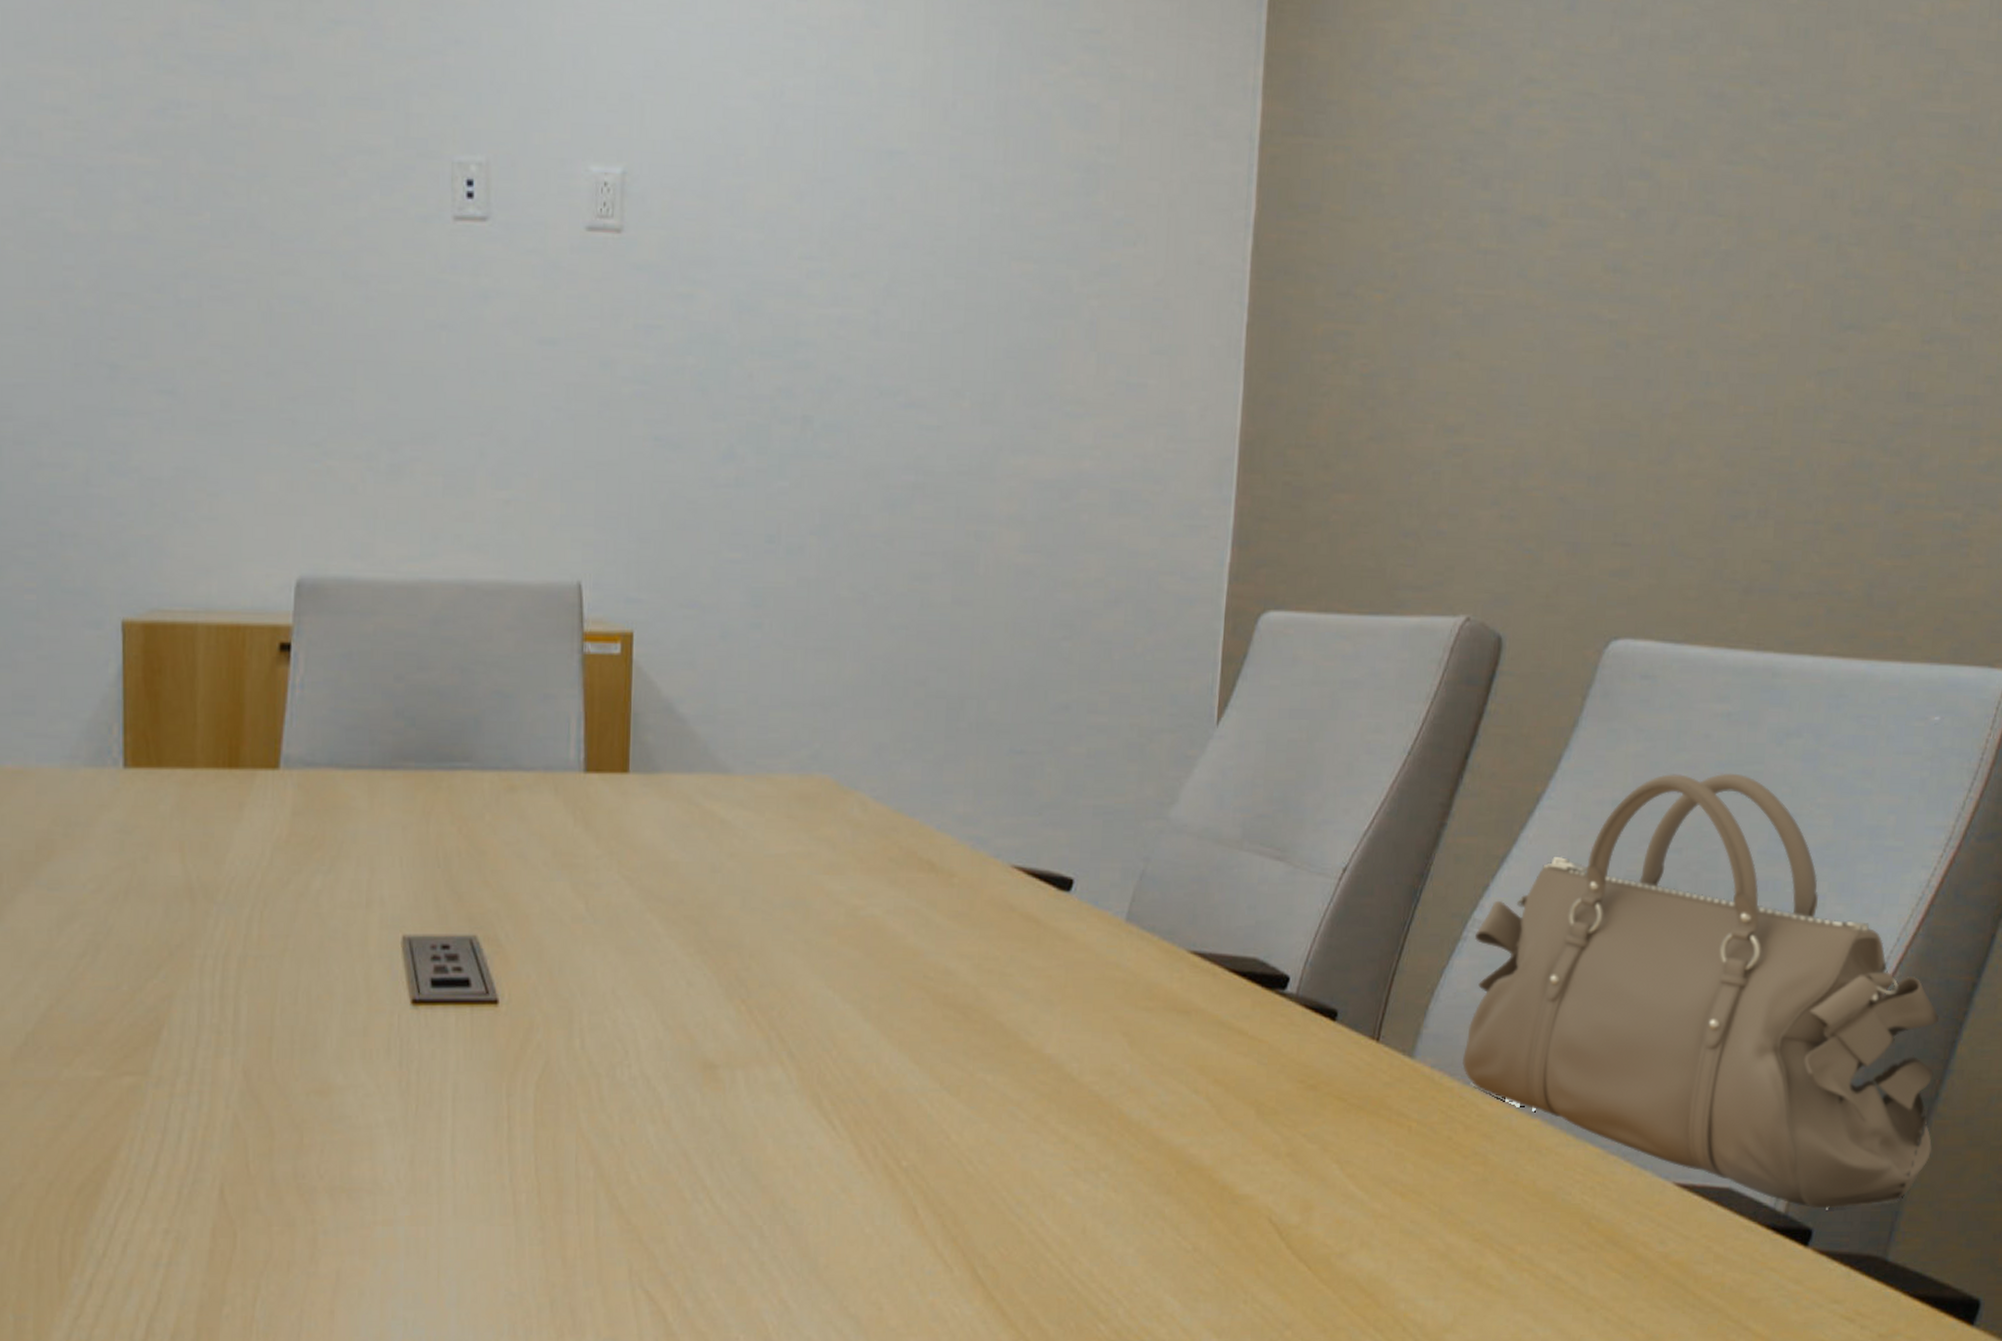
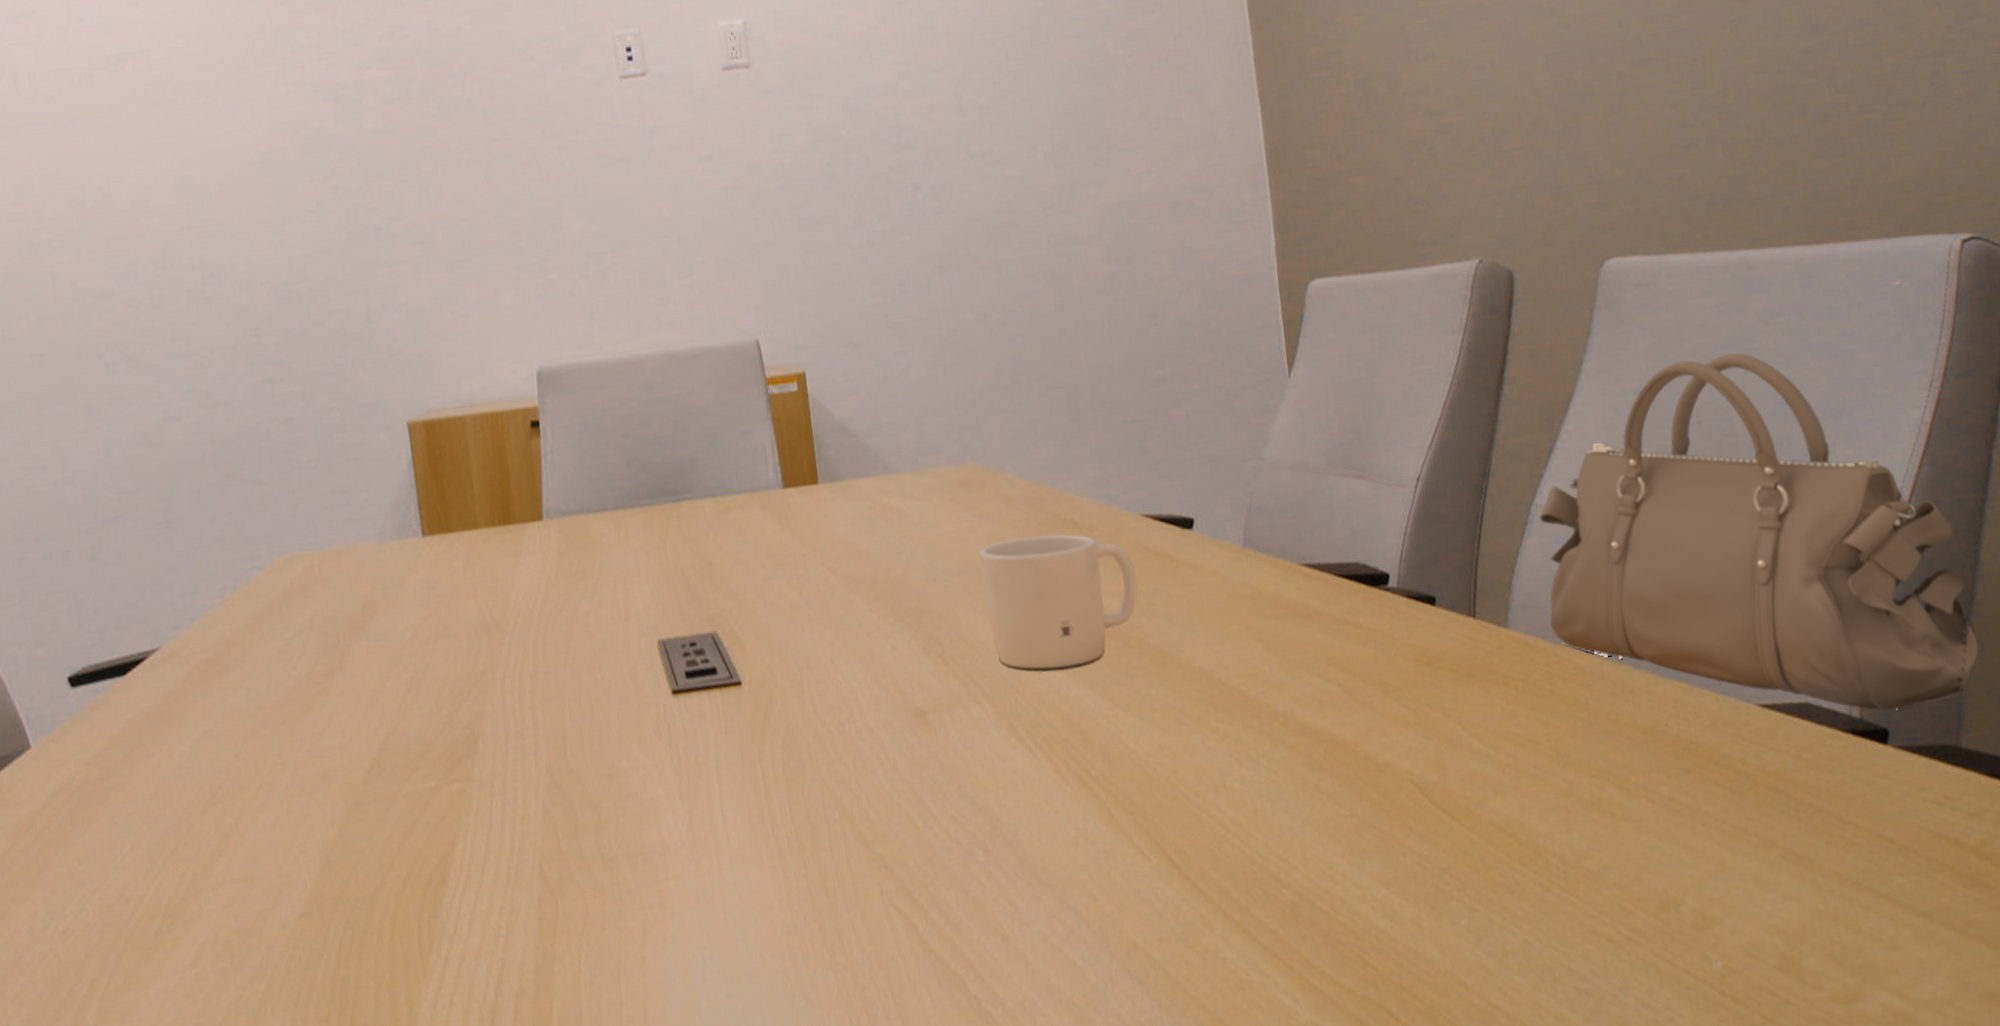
mug: none [808,873,995,1040] -> present [978,534,1138,673]

